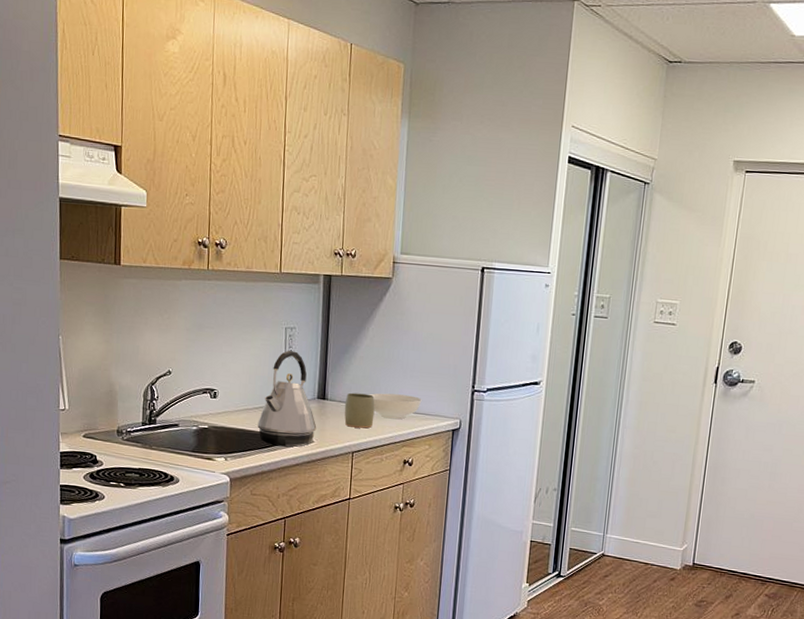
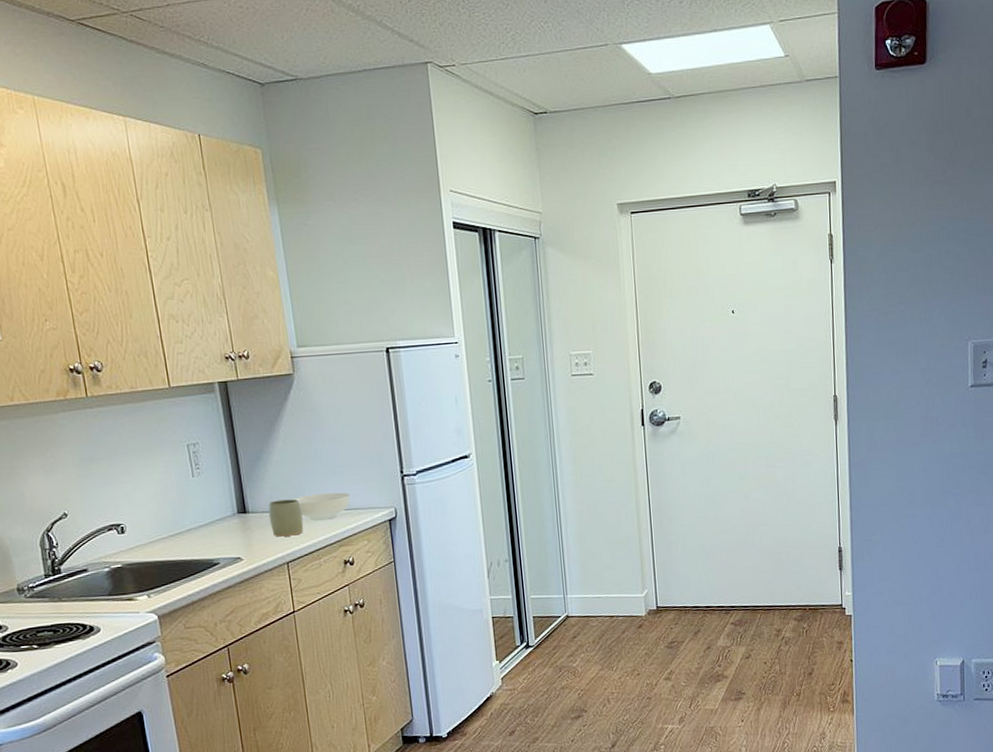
kettle: present [257,350,317,447] -> none [176,468,244,572]

